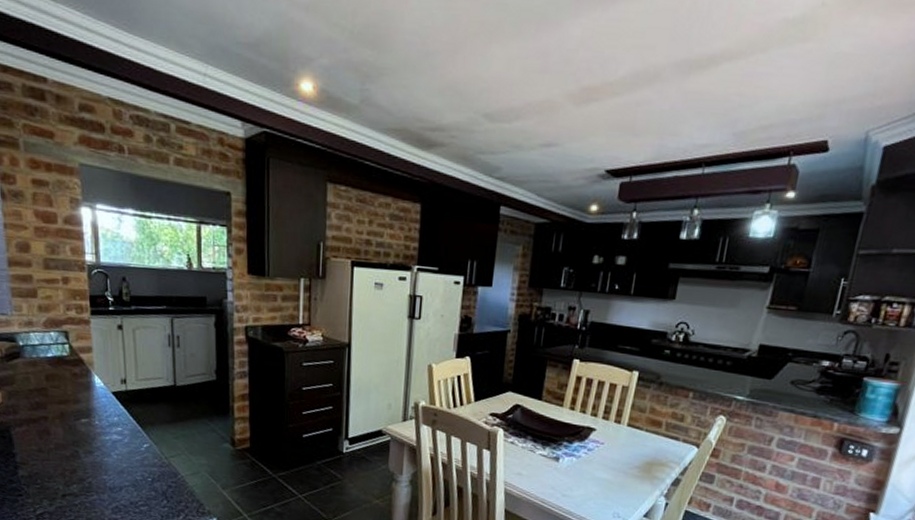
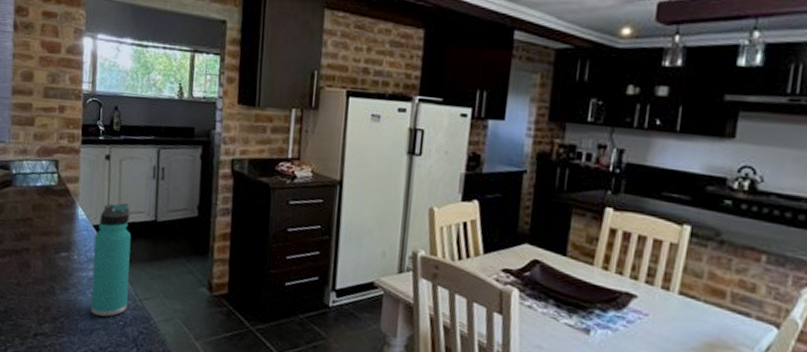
thermos bottle: none [114,370,154,475] -> present [91,203,132,317]

